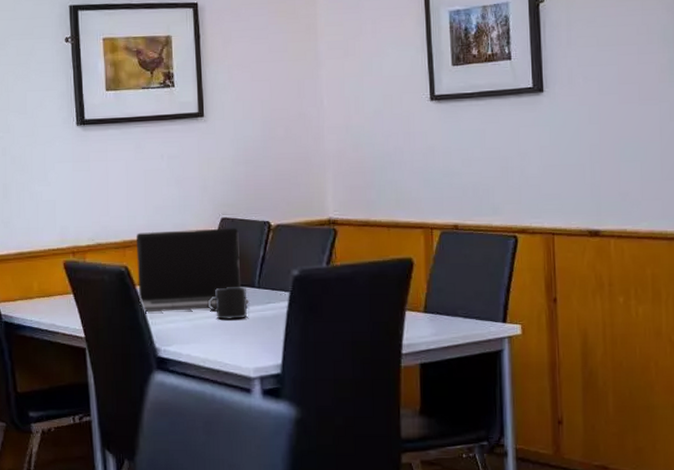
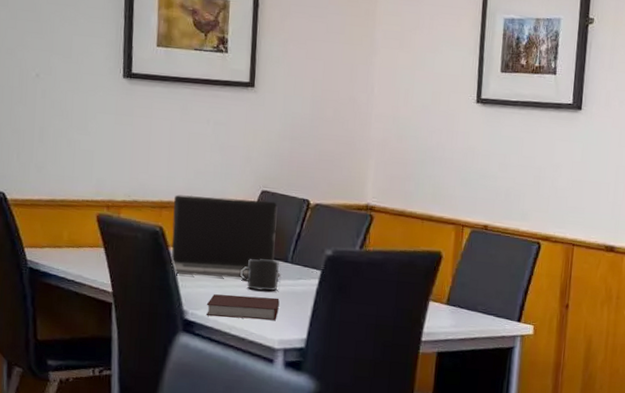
notebook: none [178,325,251,351] -> present [206,294,280,320]

